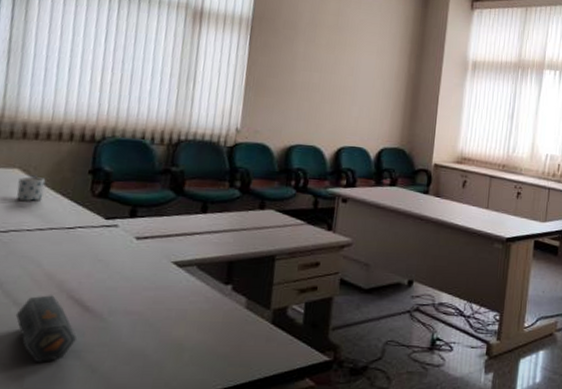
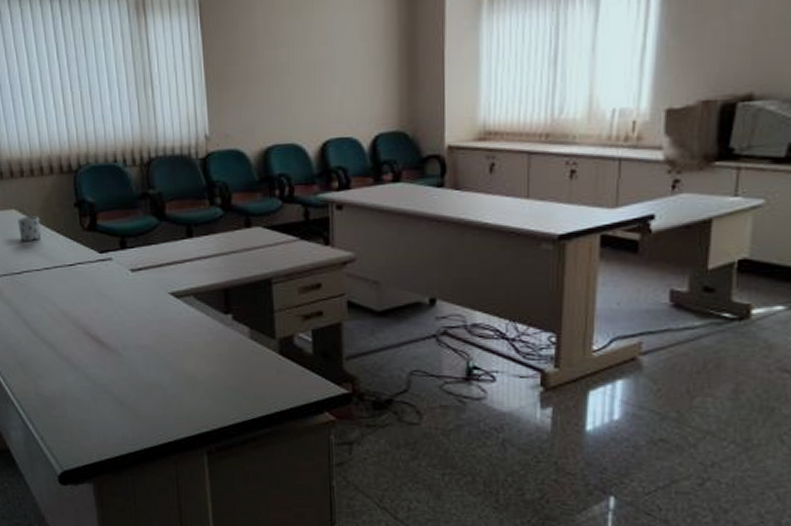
speaker: present [15,295,78,362] -> none [46,332,102,395]

